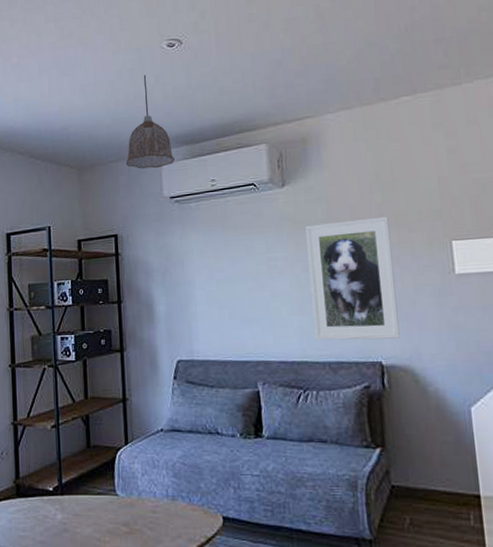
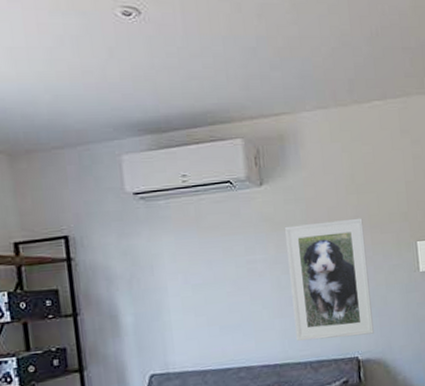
pendant lamp: present [125,75,176,169] -> none [74,45,138,159]

